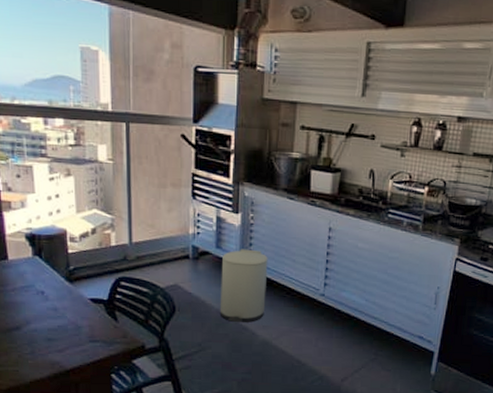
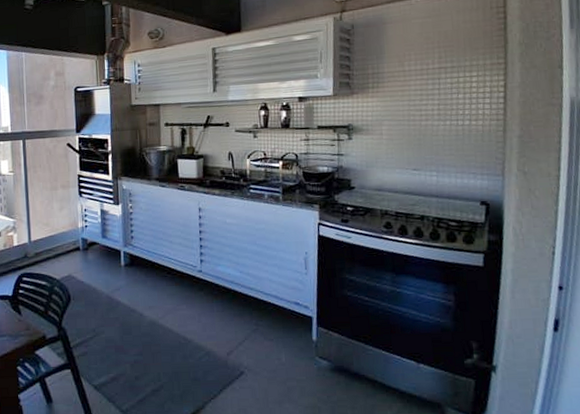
pedal bin: present [219,249,268,323] -> none [108,236,150,306]

